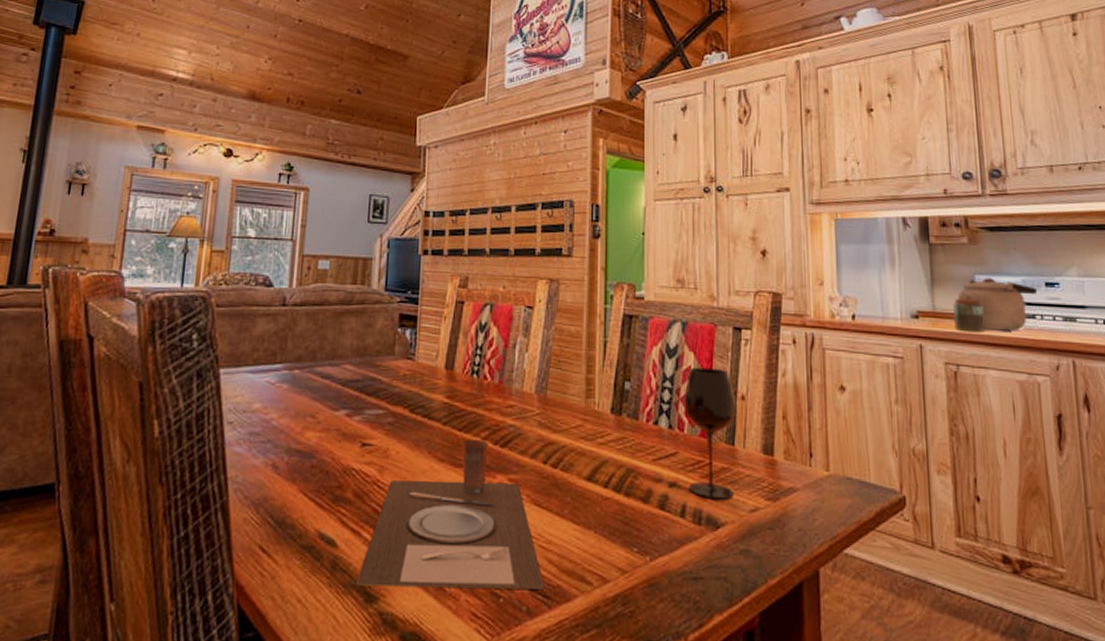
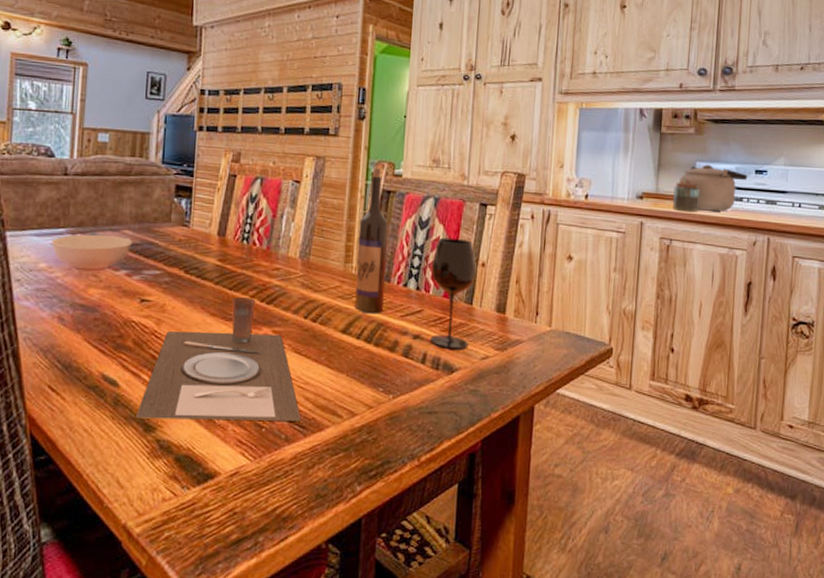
bowl: none [266,370,353,412] -> present [51,234,132,272]
wine bottle: none [599,290,633,458] -> present [355,168,388,314]

